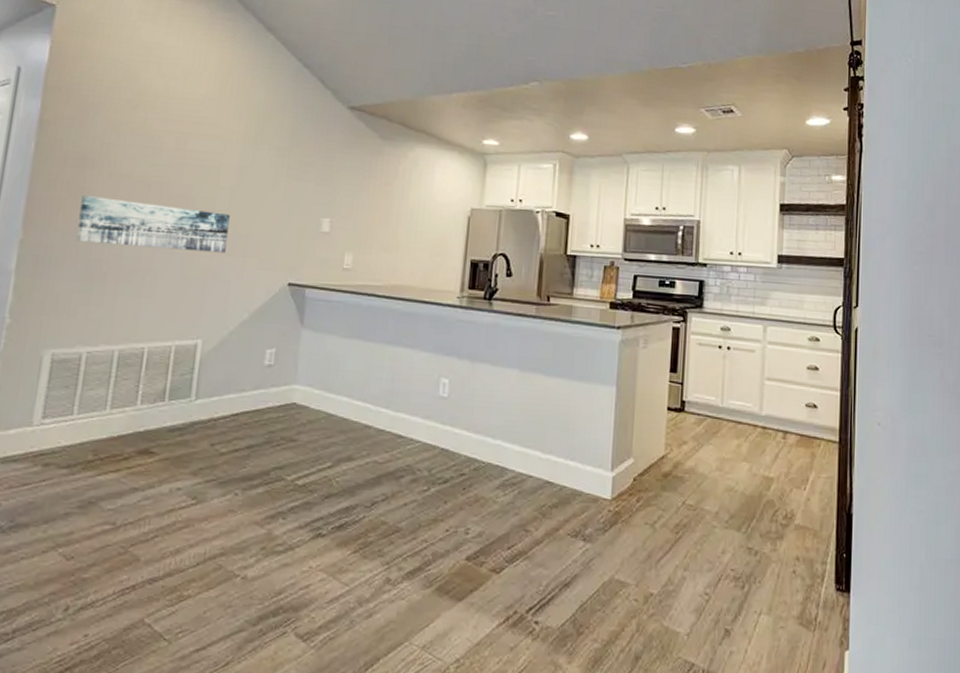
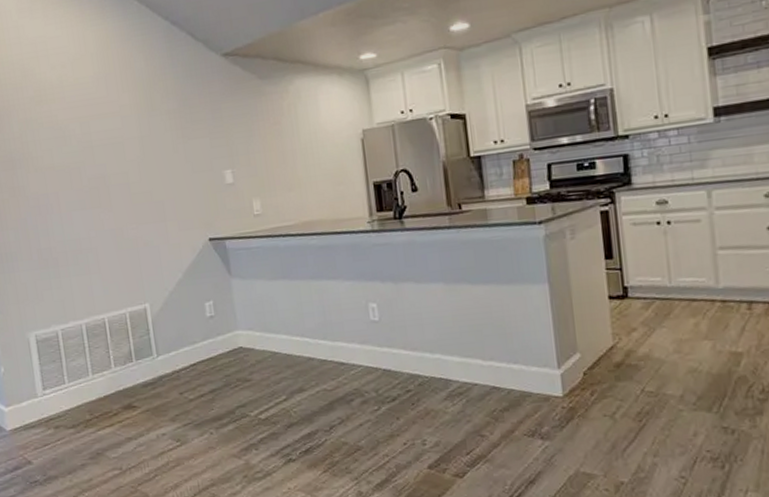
wall art: present [75,196,230,253] -> none [19,185,148,235]

